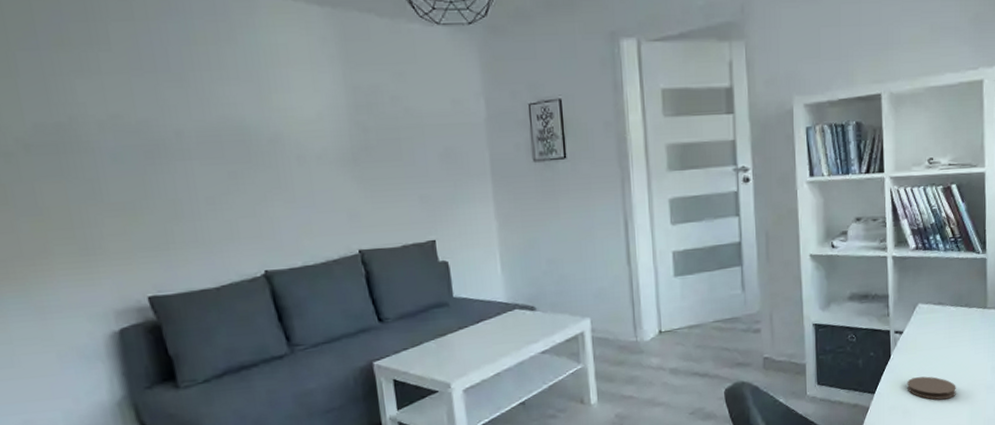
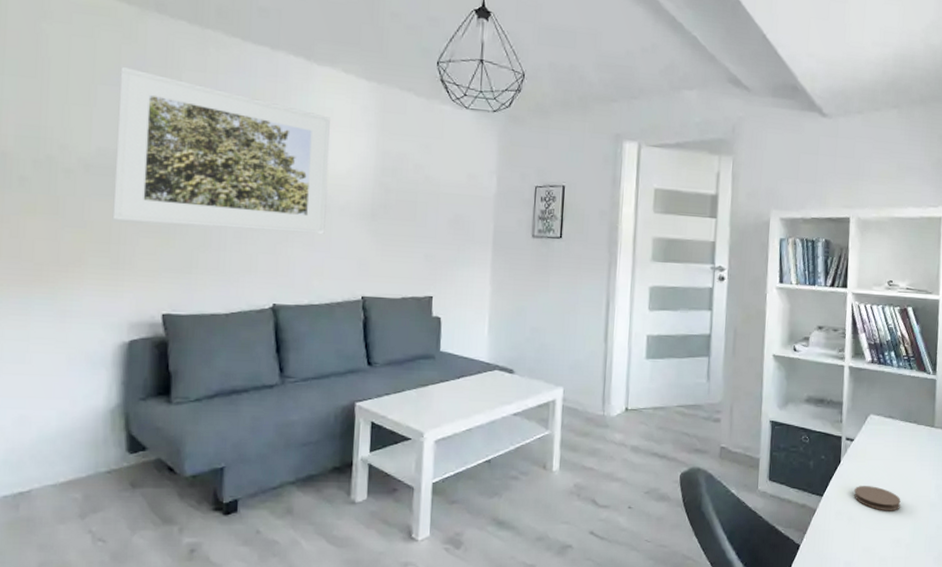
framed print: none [36,25,305,202] -> present [112,66,331,234]

